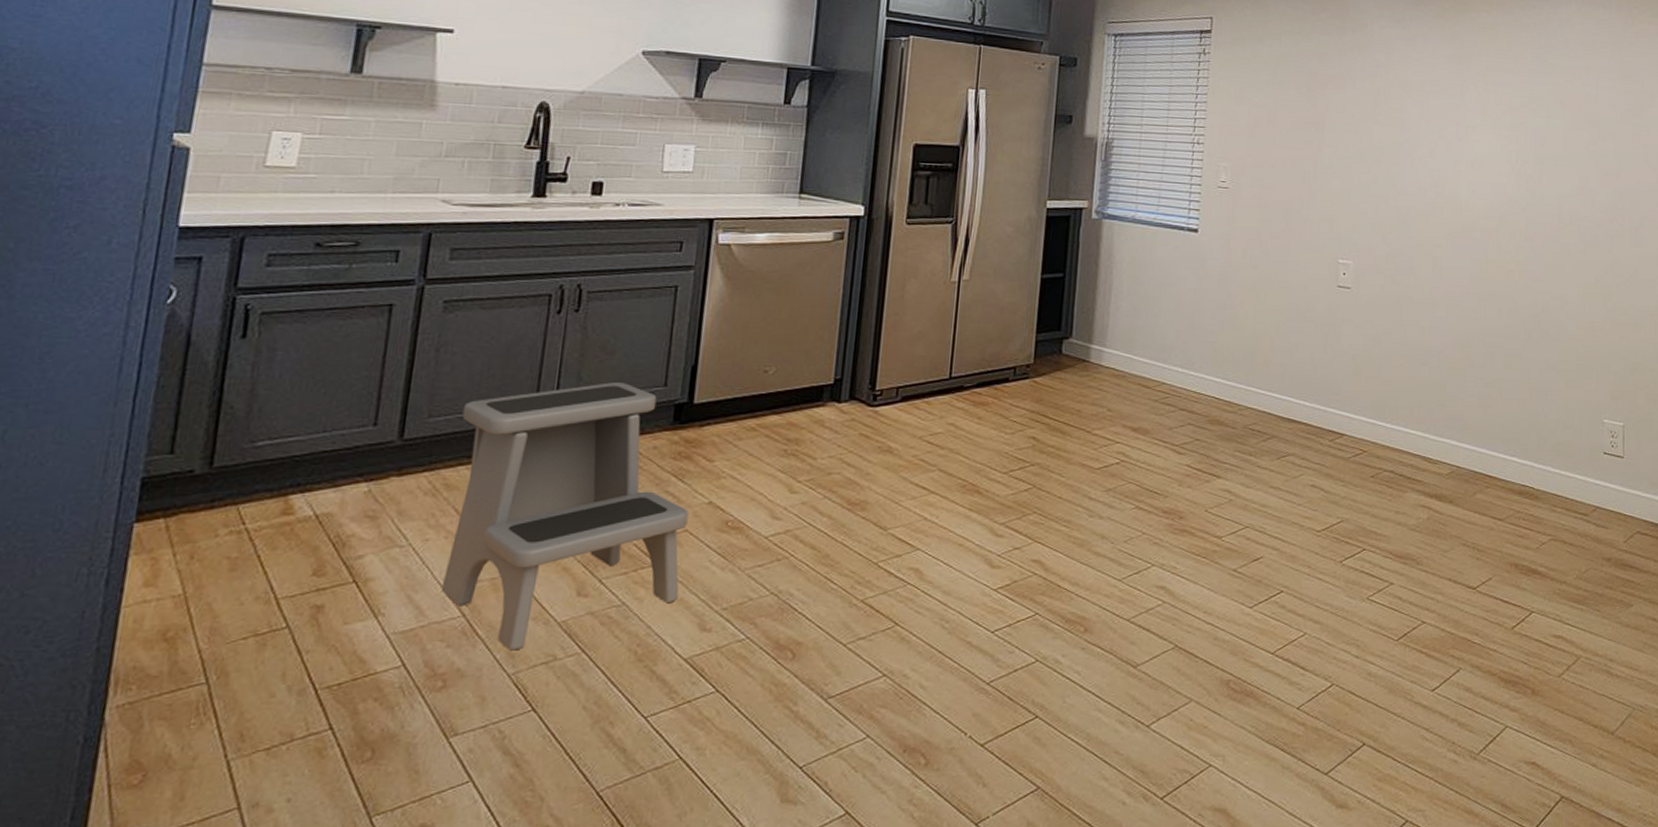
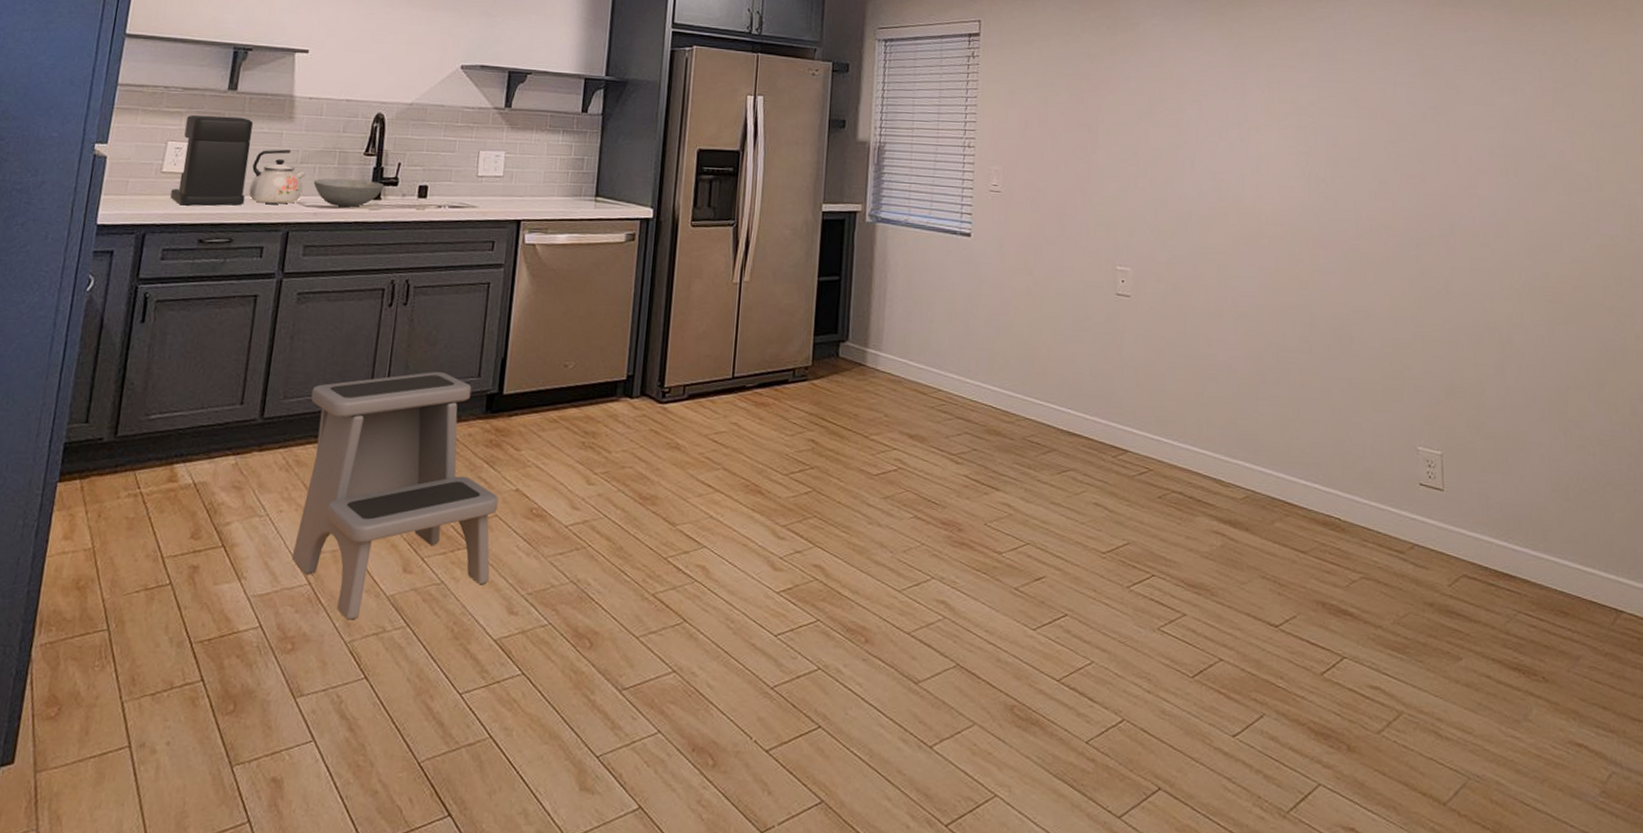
coffee maker: none [277,100,384,205] -> present [170,114,253,206]
kettle: none [379,141,453,203] -> present [248,149,306,204]
bowl: none [461,173,550,205] -> present [313,178,384,207]

